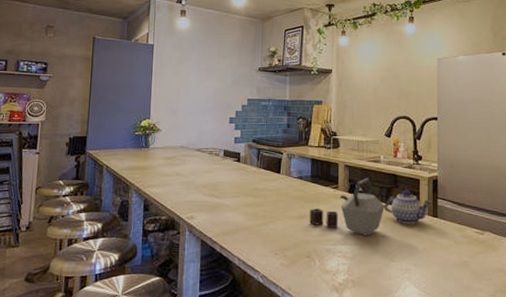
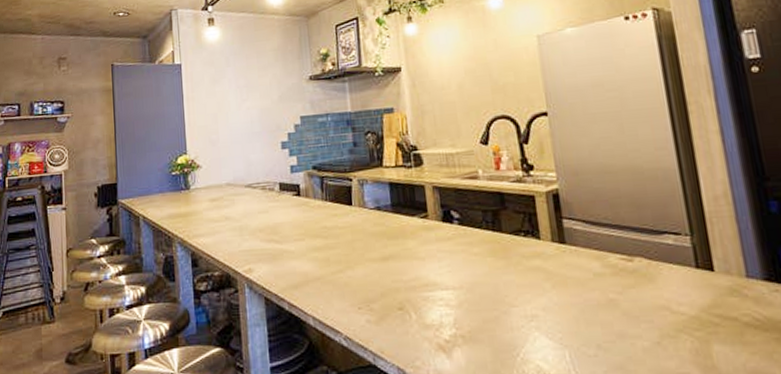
kettle: present [310,178,385,236] -> none [395,200,493,276]
teapot: present [383,189,433,224] -> none [490,210,556,256]

